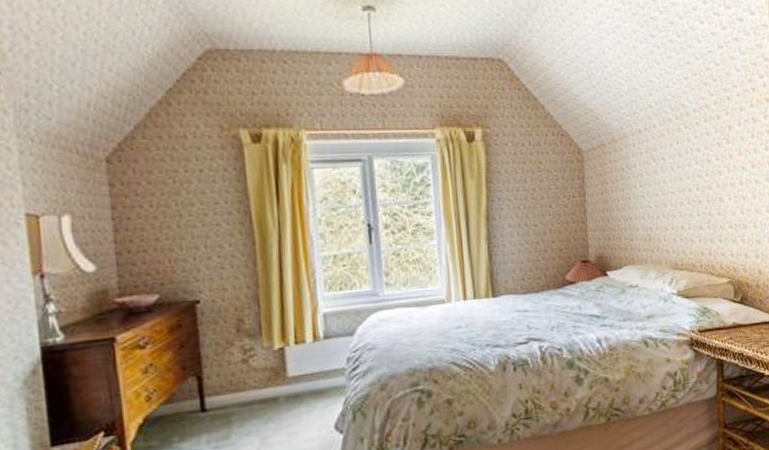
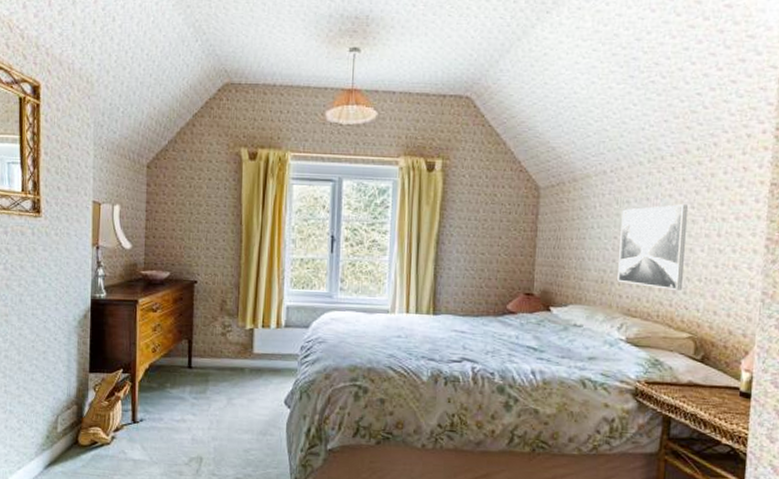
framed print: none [659,157,717,240] -> present [617,204,689,290]

